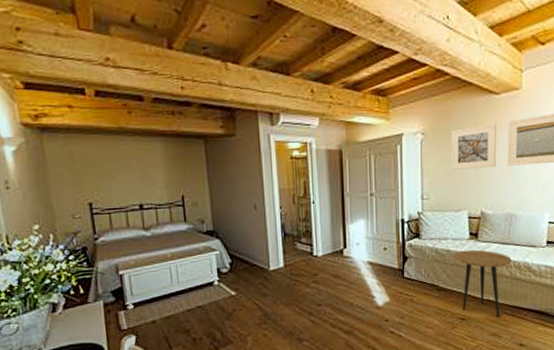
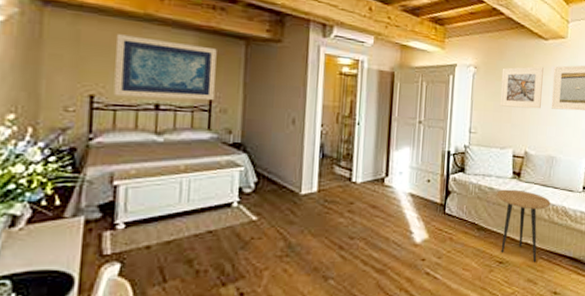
wall art: none [99,148,186,202] -> present [113,34,217,101]

